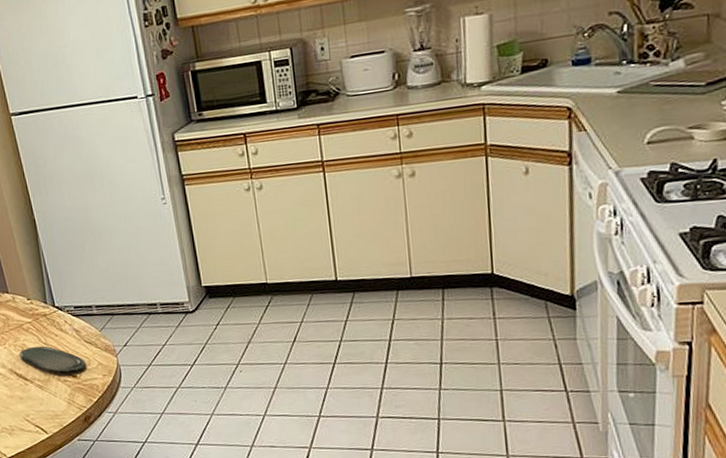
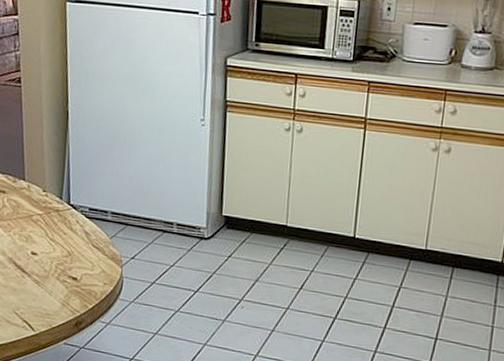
oval tray: present [19,346,86,372] -> none [23,239,89,273]

